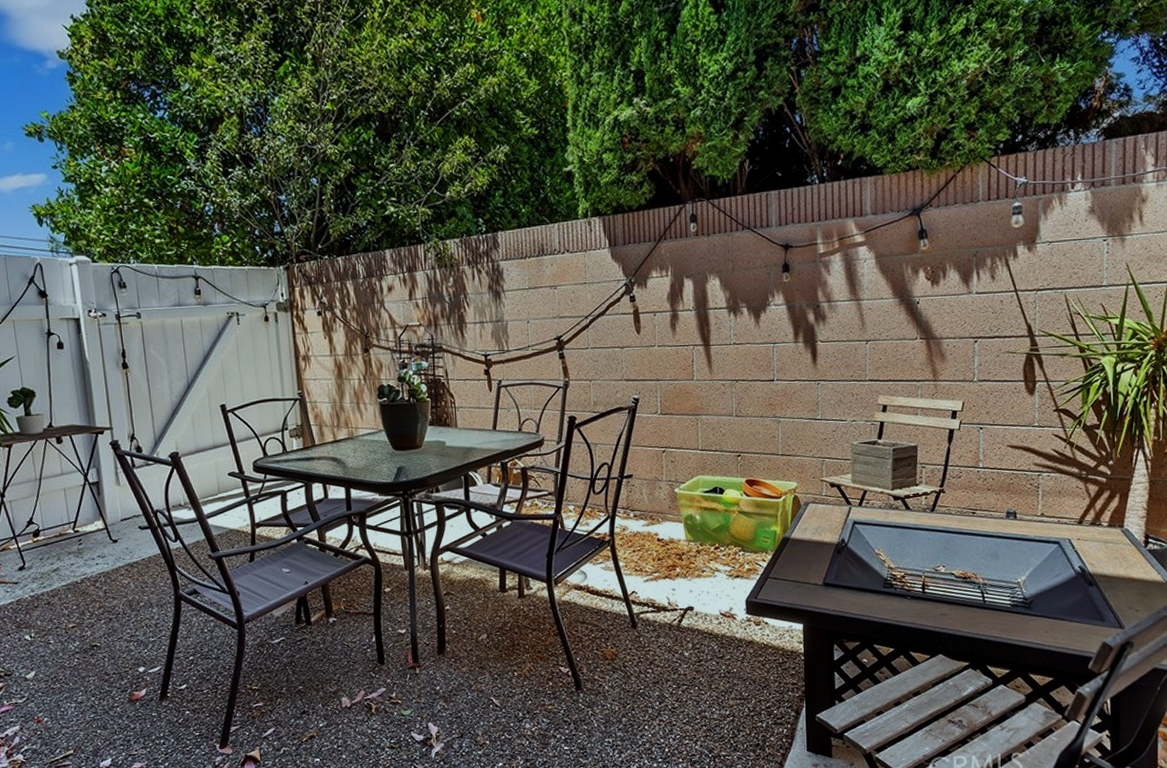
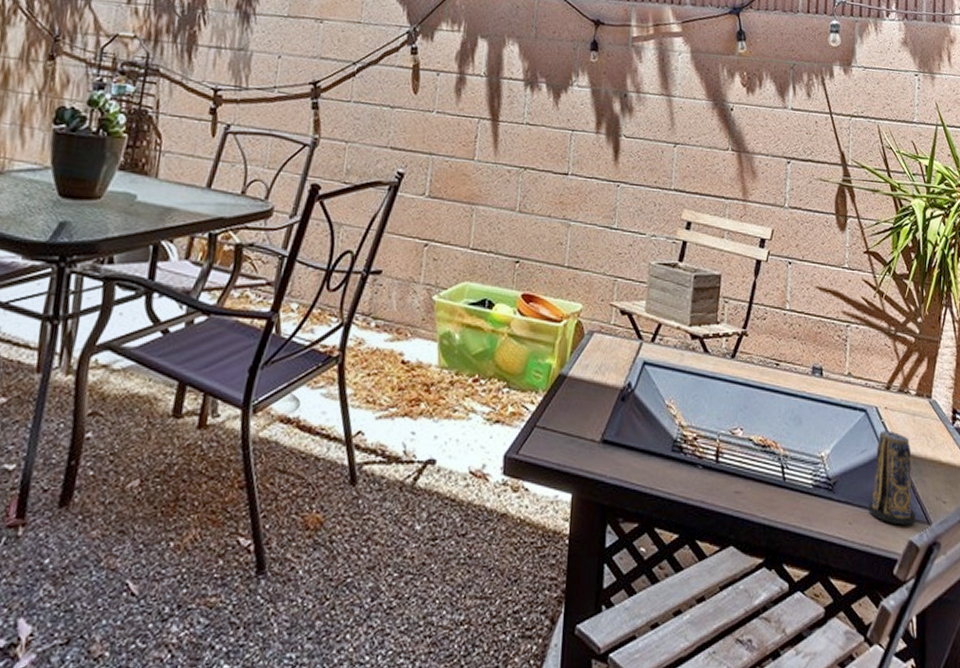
candle: none [1064,557,1109,631] -> present [869,430,915,526]

